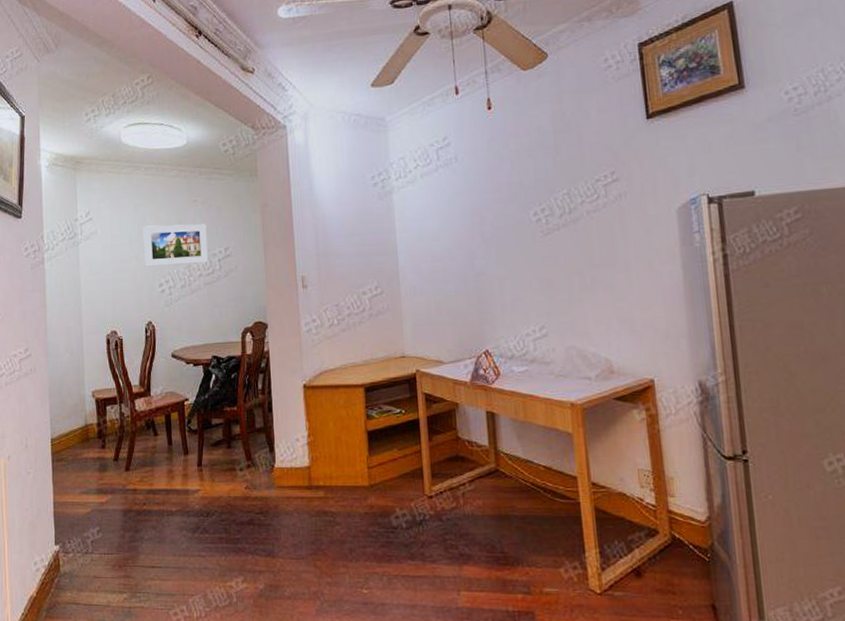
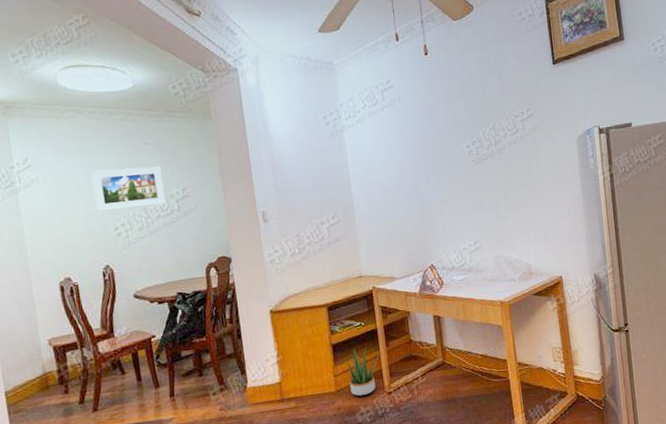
potted plant: none [373,439,423,496] -> present [338,347,381,397]

